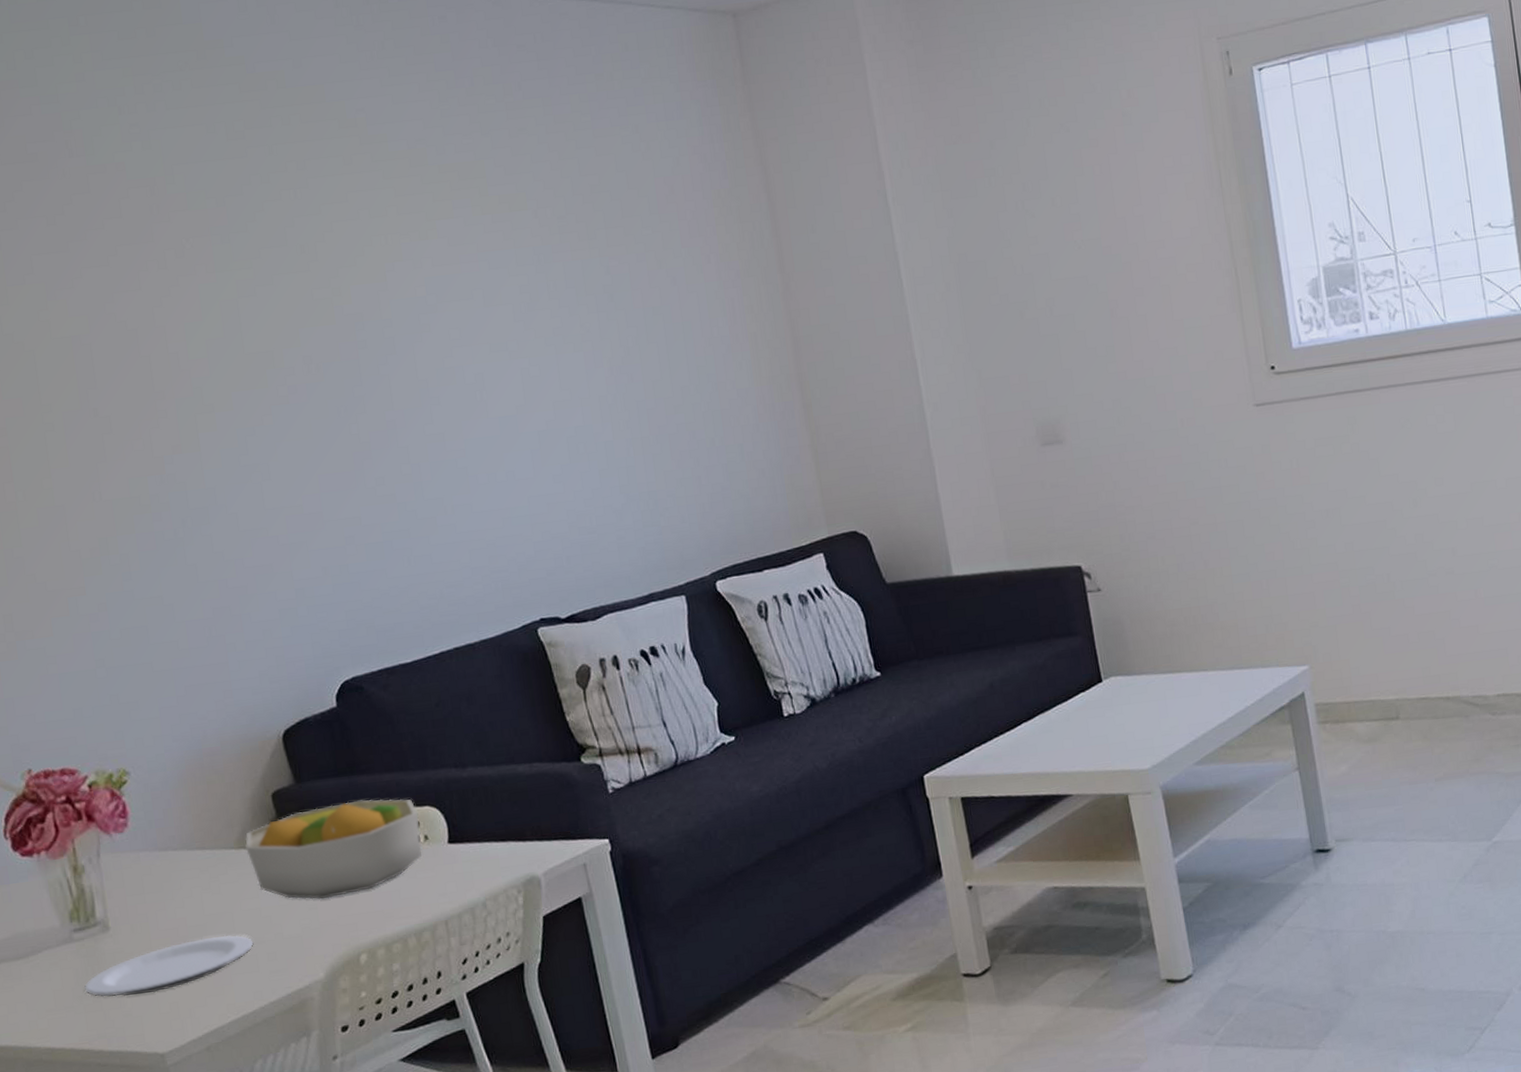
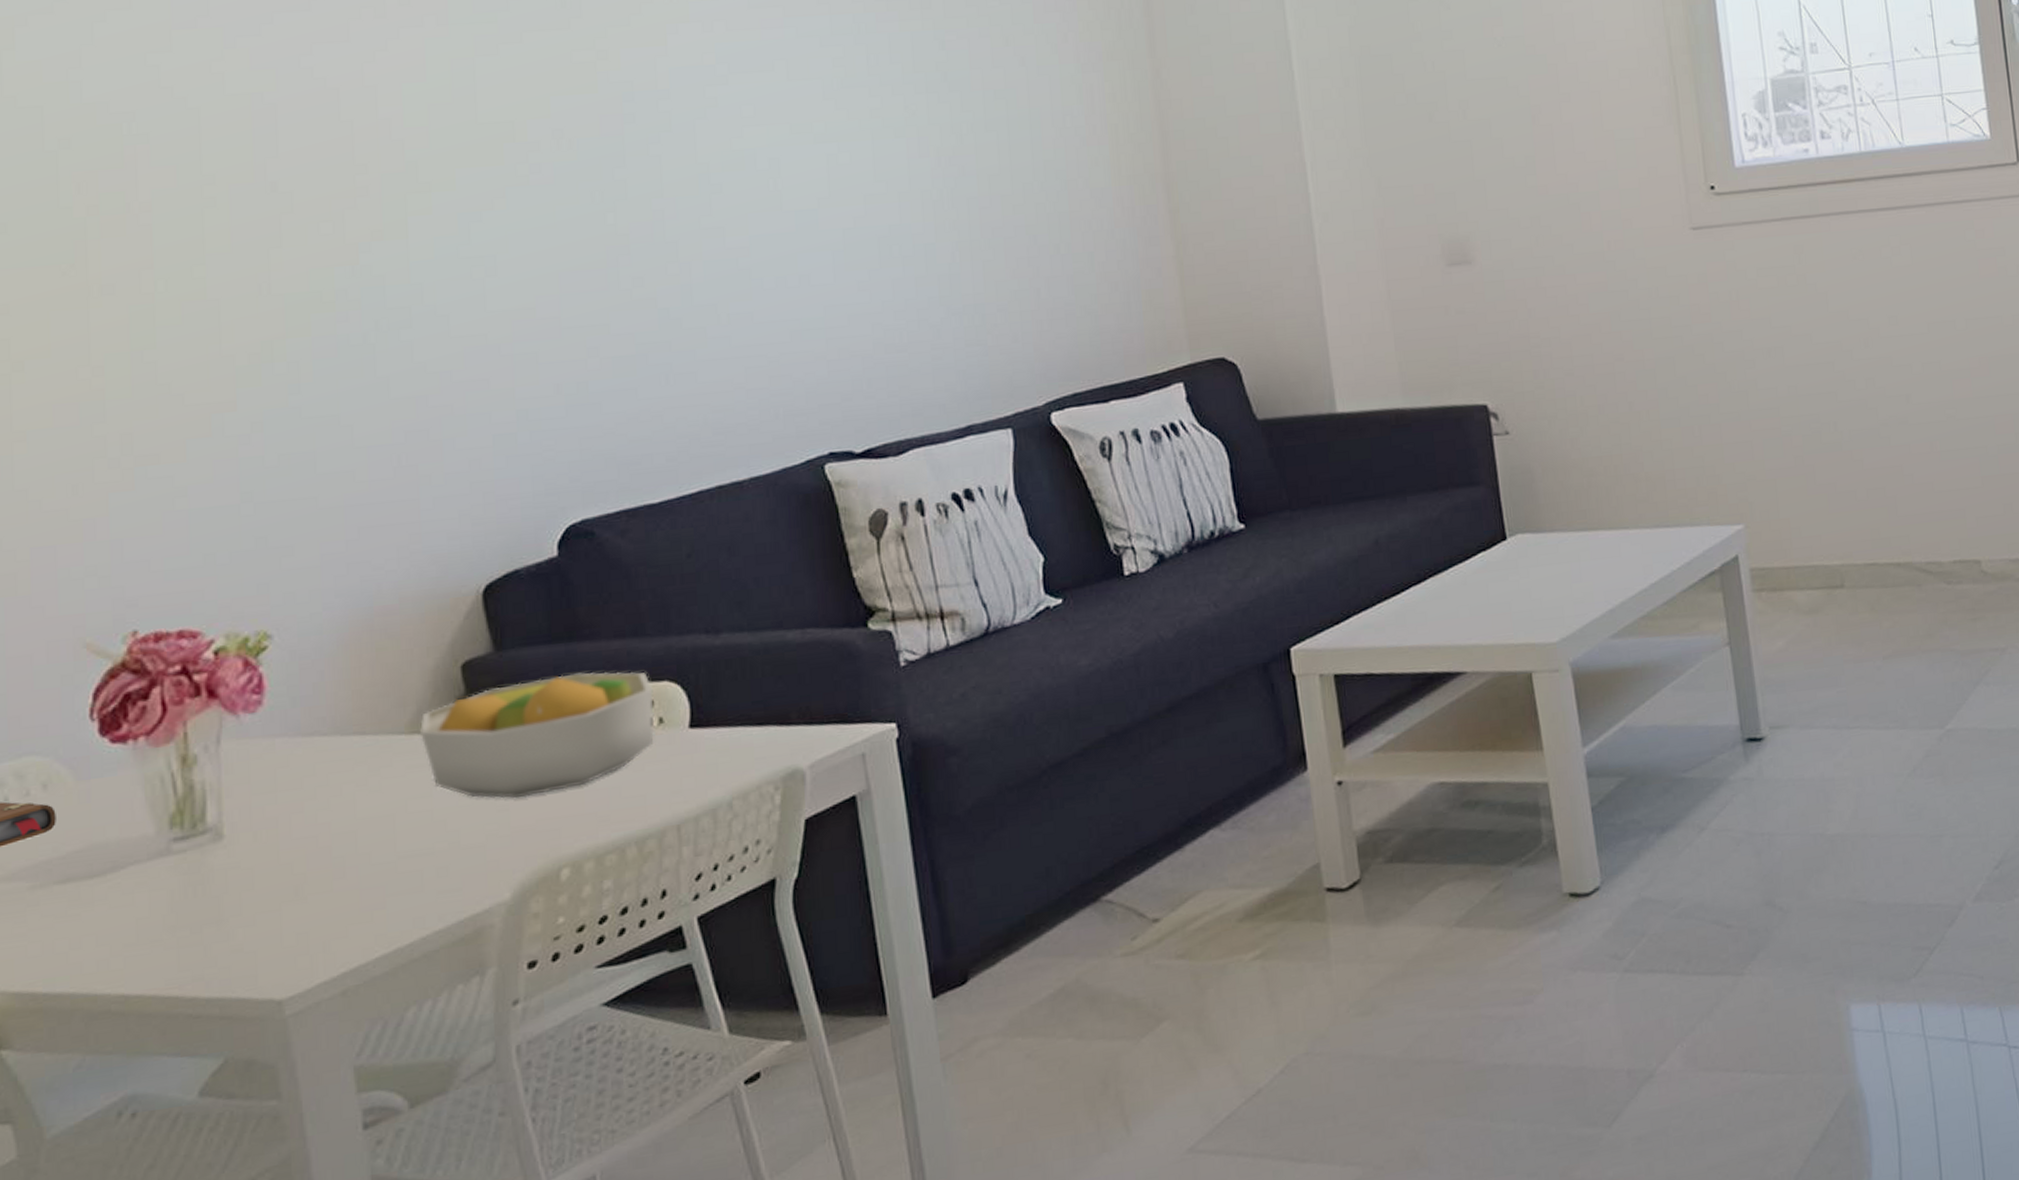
plate: present [84,935,254,997] -> none [181,845,419,927]

